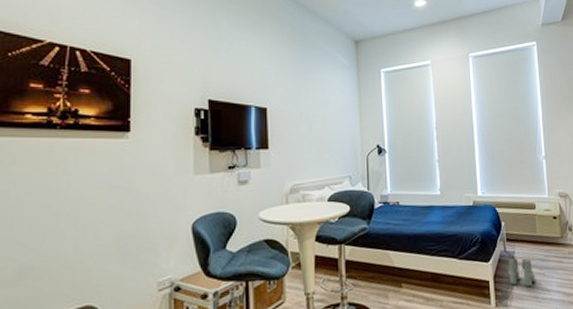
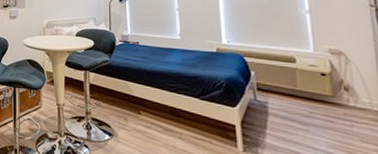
boots: present [508,257,535,288] -> none [259,107,295,141]

